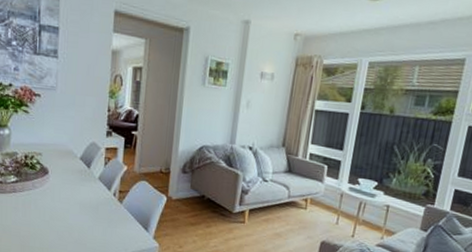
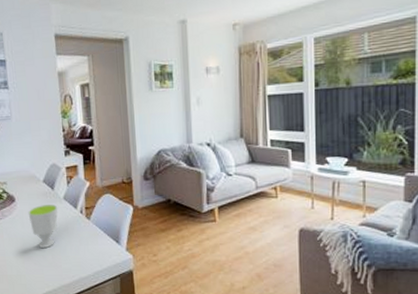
cup: none [60,182,92,226] -> present [28,205,58,249]

